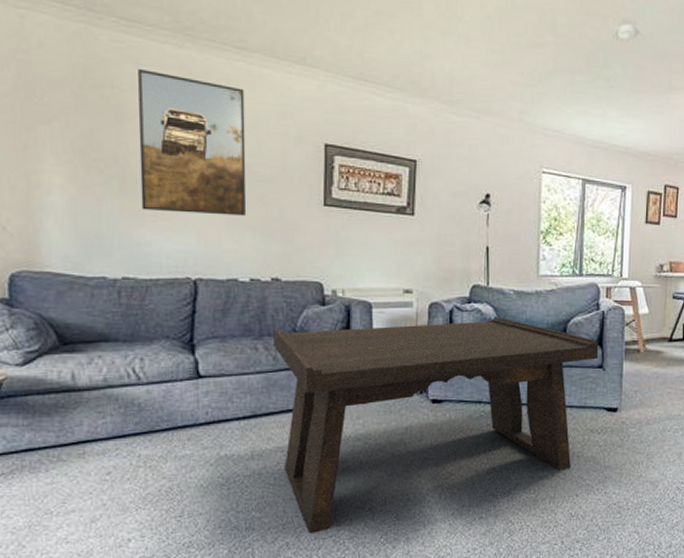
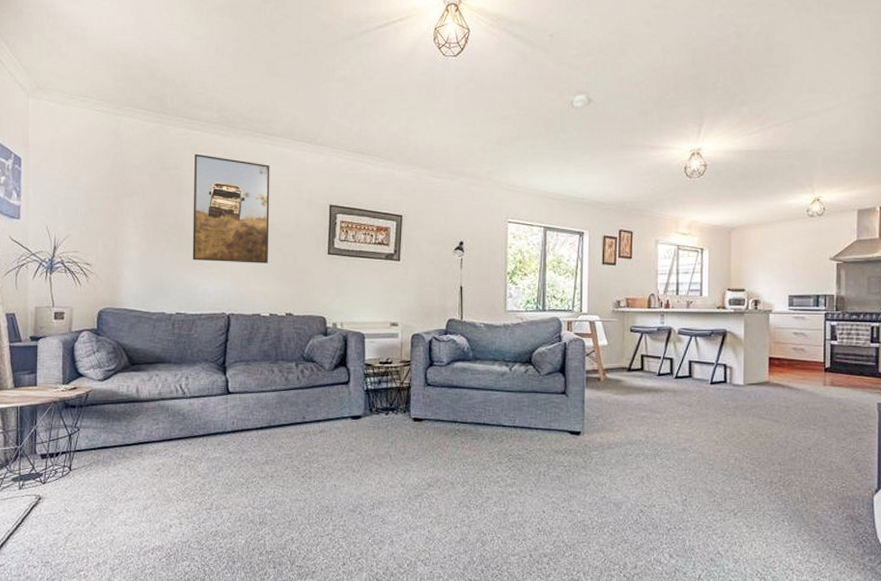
coffee table: present [274,317,599,533] -> none [286,347,562,531]

